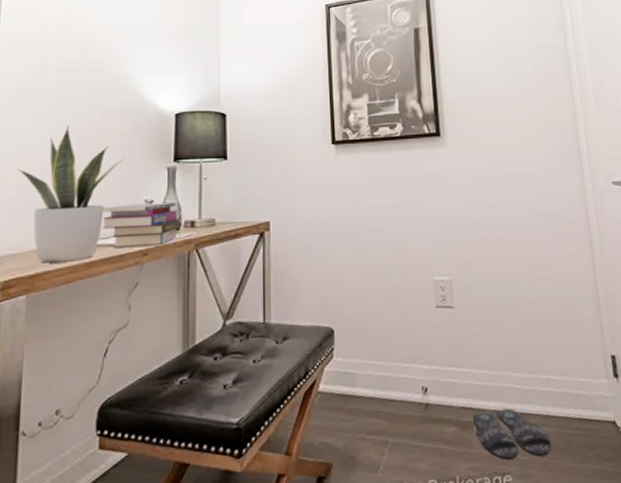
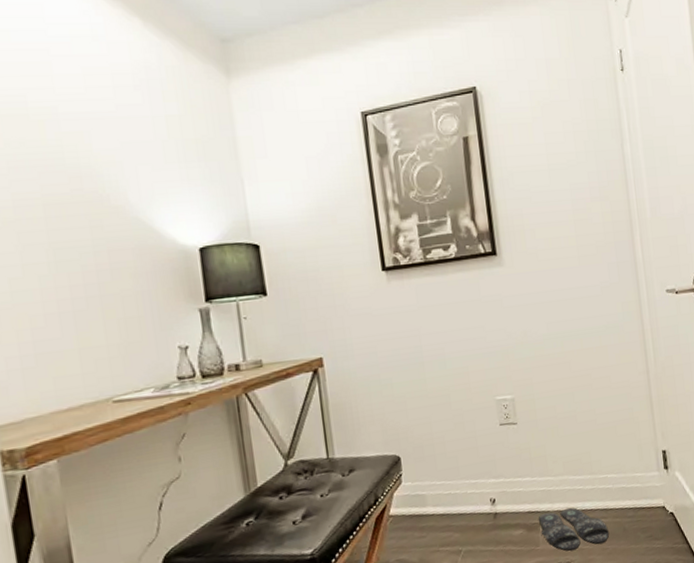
potted plant: present [18,125,126,263] -> none [16,269,148,424]
books: present [102,202,180,249] -> none [129,346,223,401]

